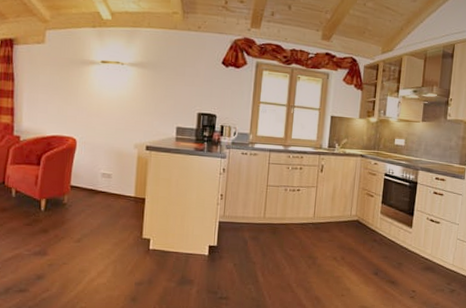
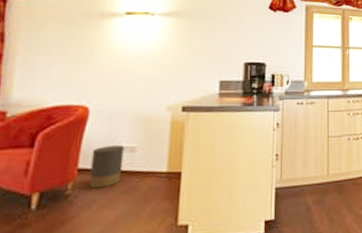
trash can: none [79,171,103,202] -> present [89,145,125,189]

